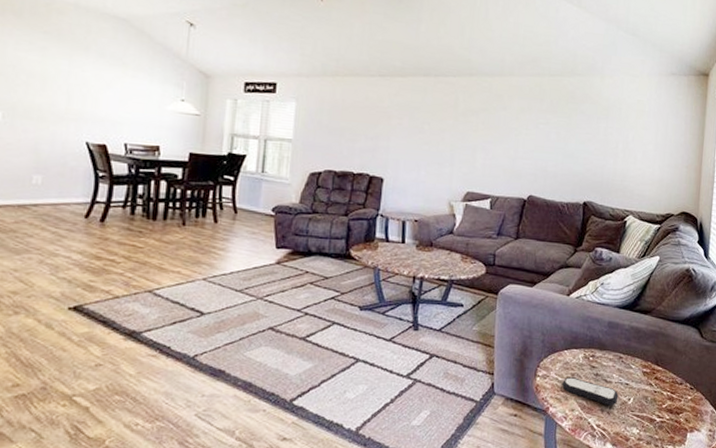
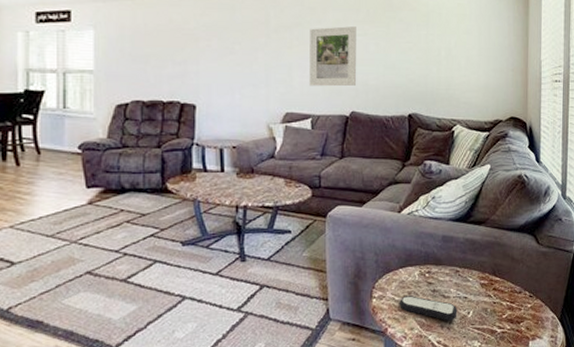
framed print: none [491,114,539,171] -> present [309,26,357,87]

